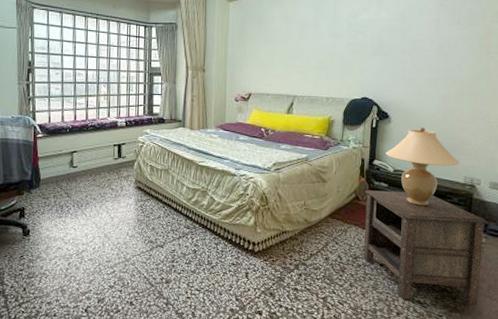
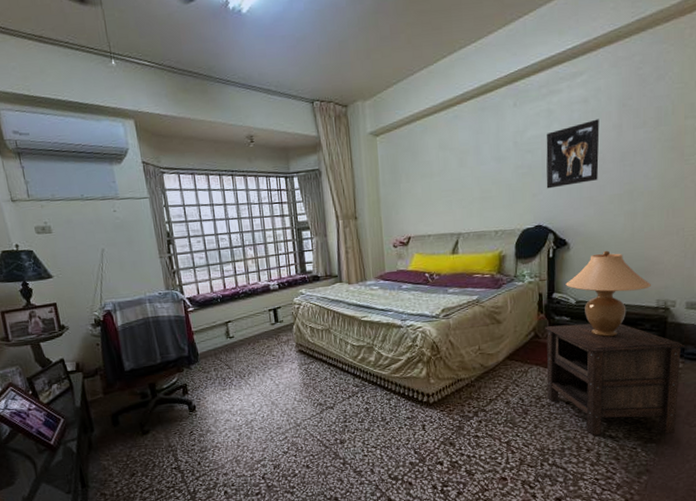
wall art: none [373,12,421,67] -> present [546,119,600,189]

